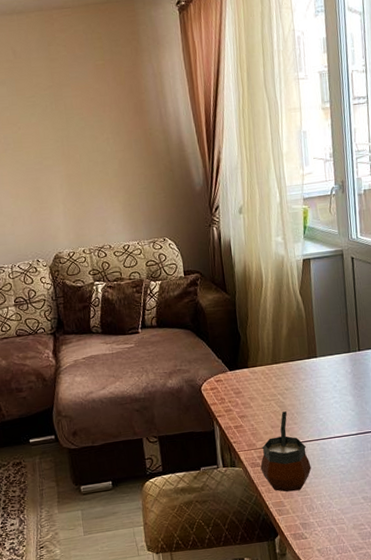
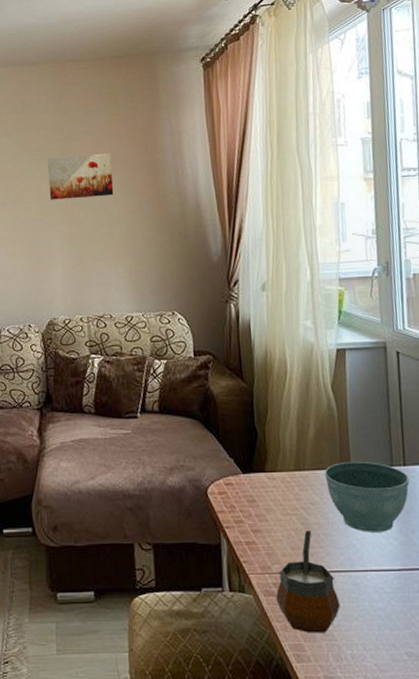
wall art: none [41,97,105,144] -> present [47,153,114,200]
flower pot: none [296,350,363,408] -> present [325,461,410,532]

